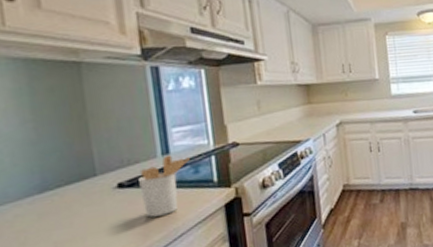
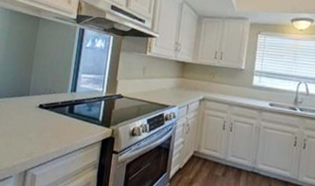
utensil holder: present [139,155,190,218] -> none [50,93,88,136]

